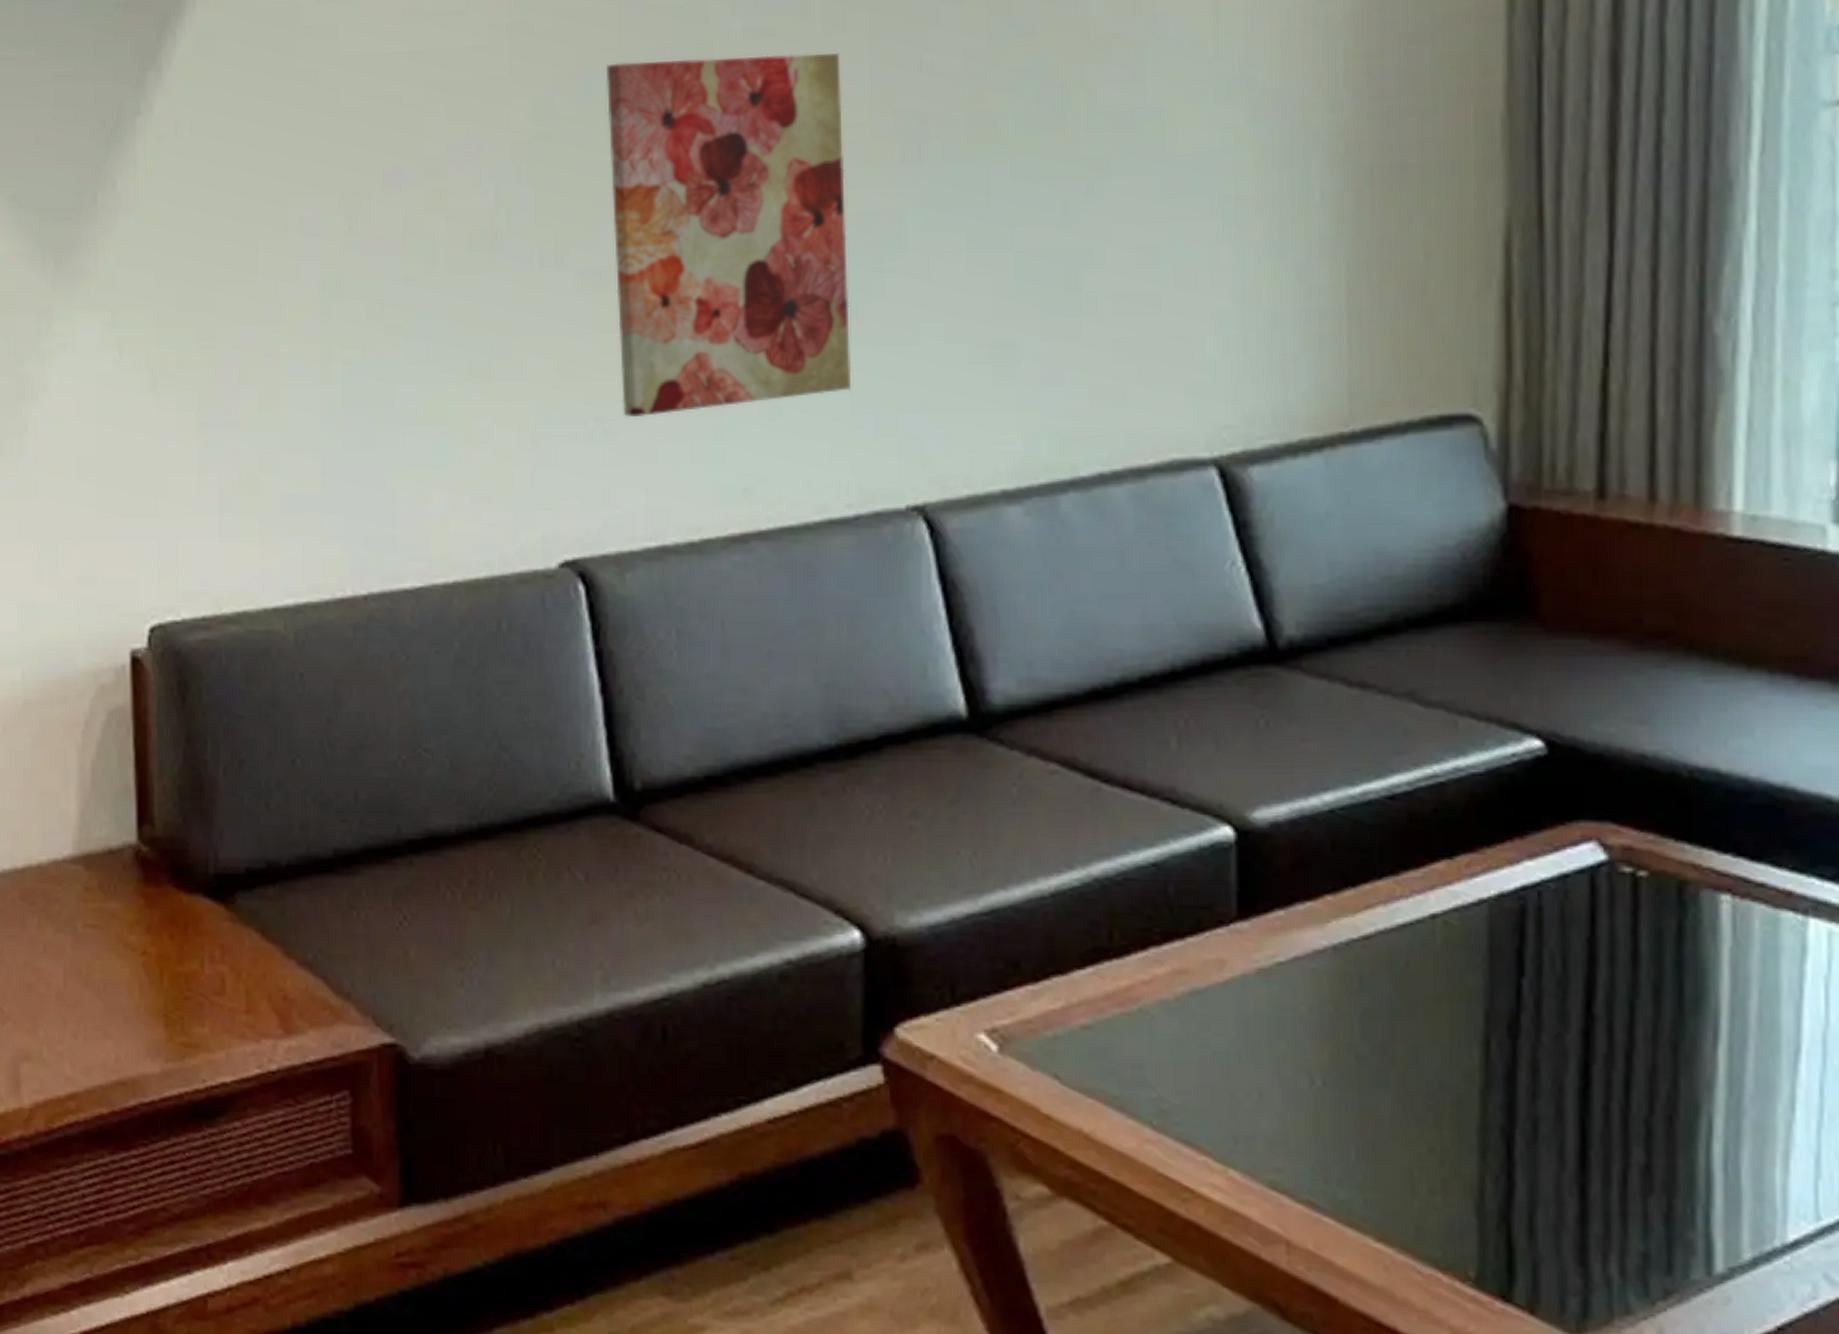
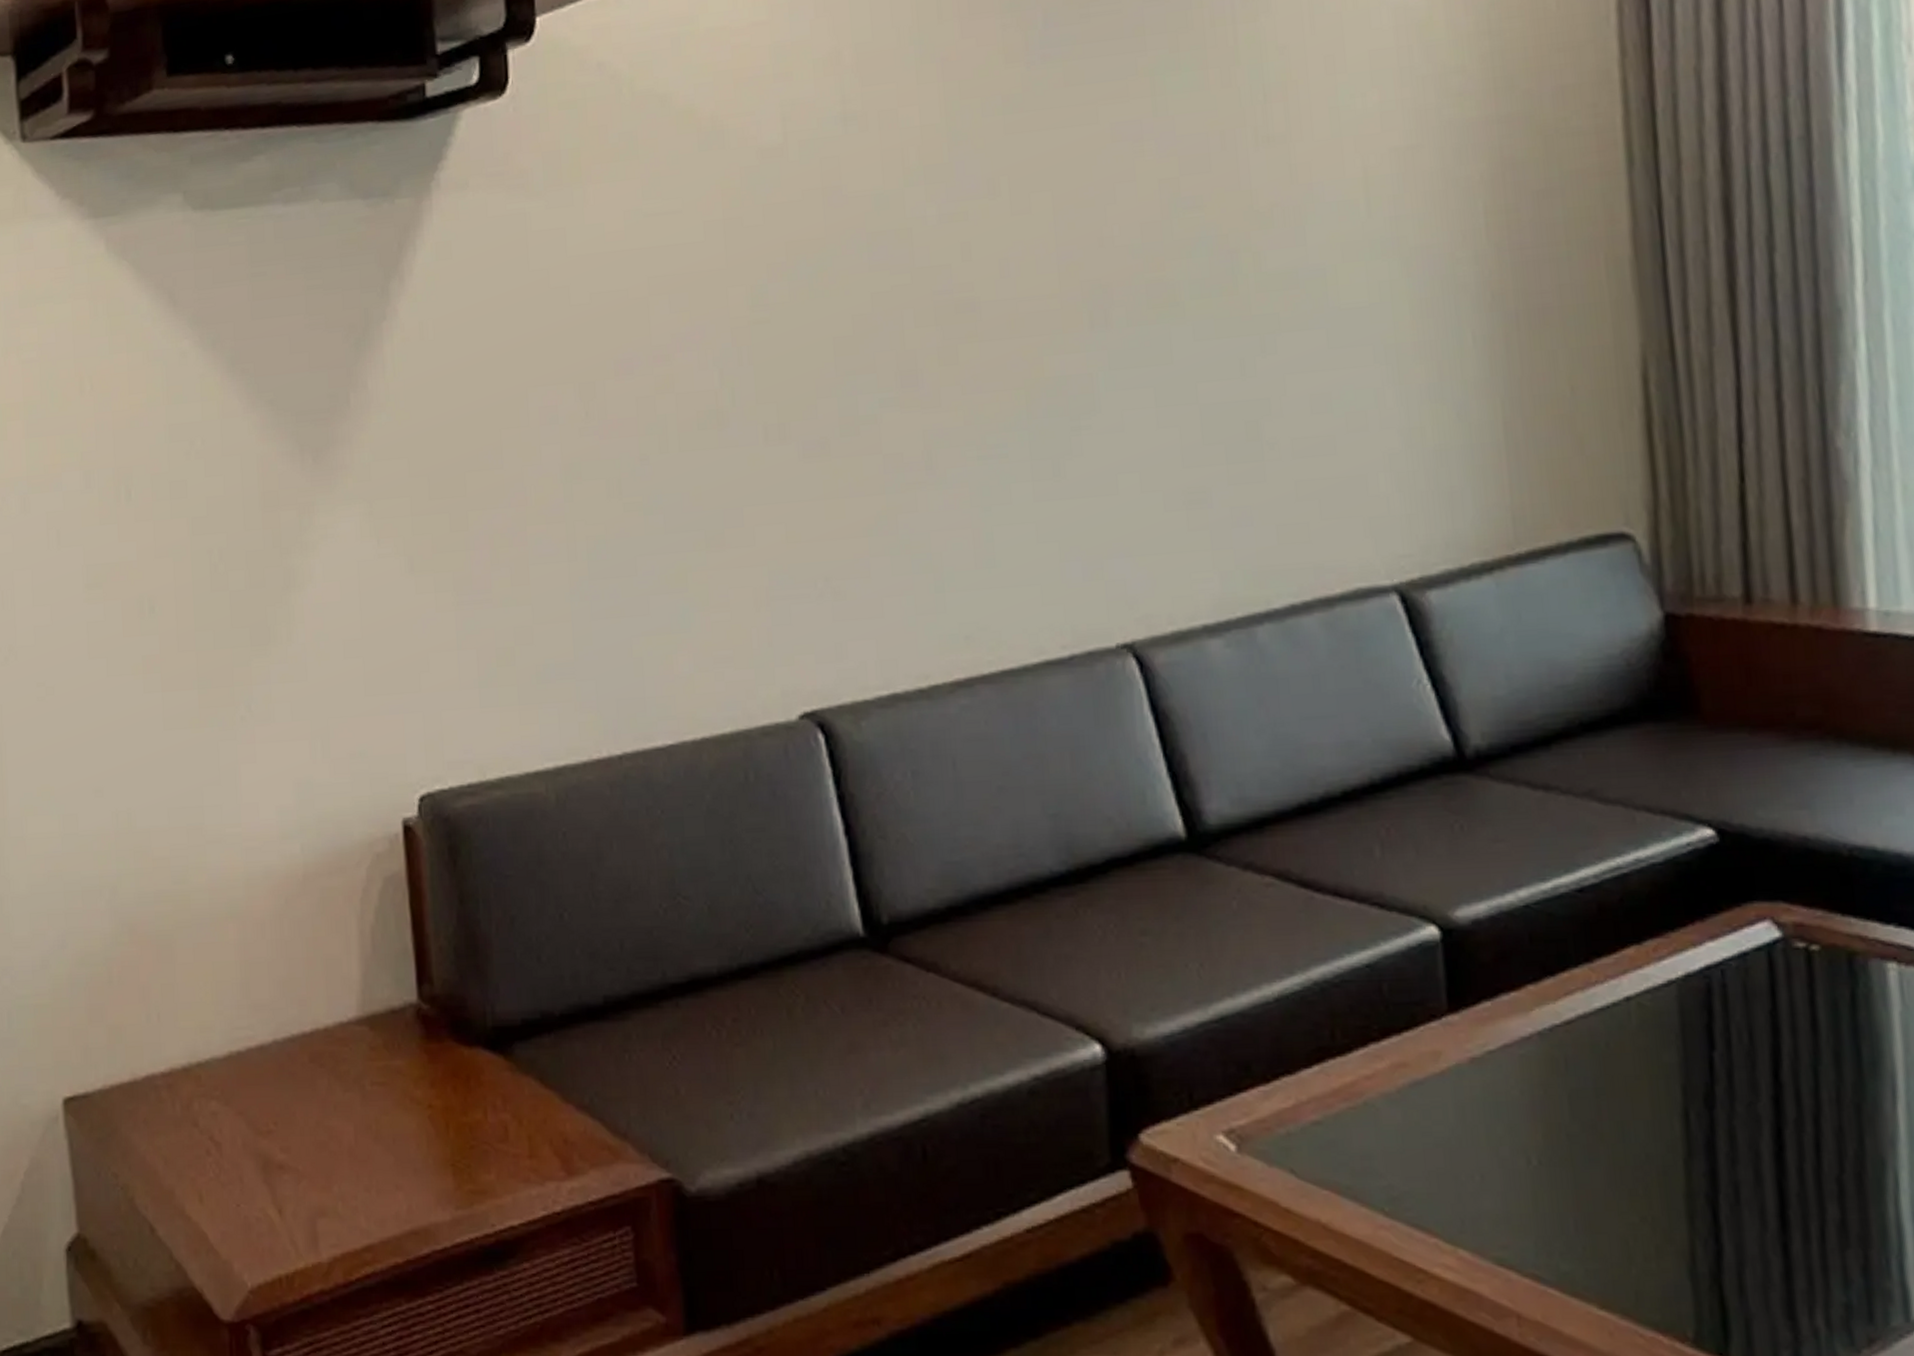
wall art: present [607,53,852,418] -> none [815,232,1058,576]

